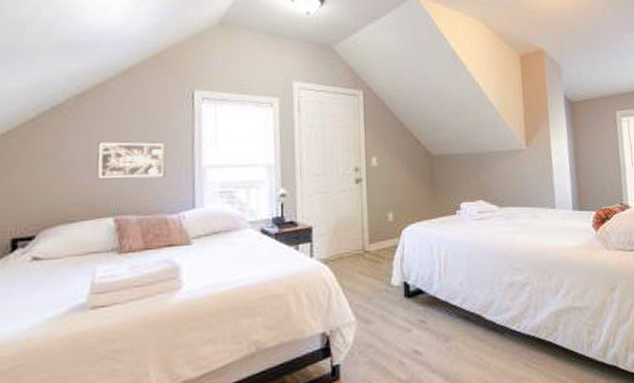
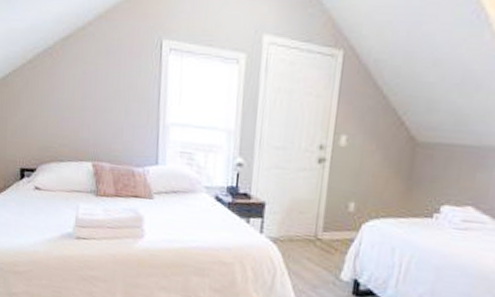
wall art: present [96,140,166,180] -> none [79,87,135,130]

